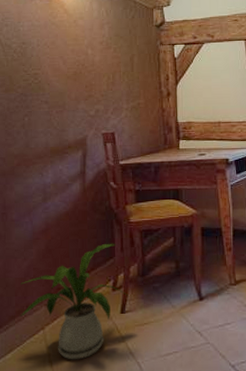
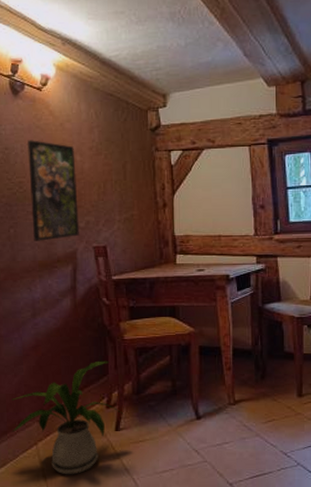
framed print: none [42,35,89,129] -> present [26,140,79,241]

